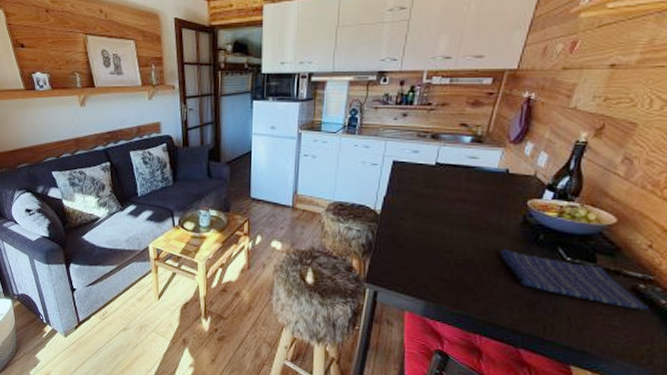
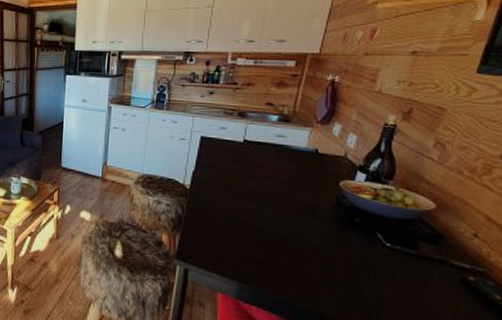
dish towel: present [500,249,649,311] -> none [315,230,482,306]

